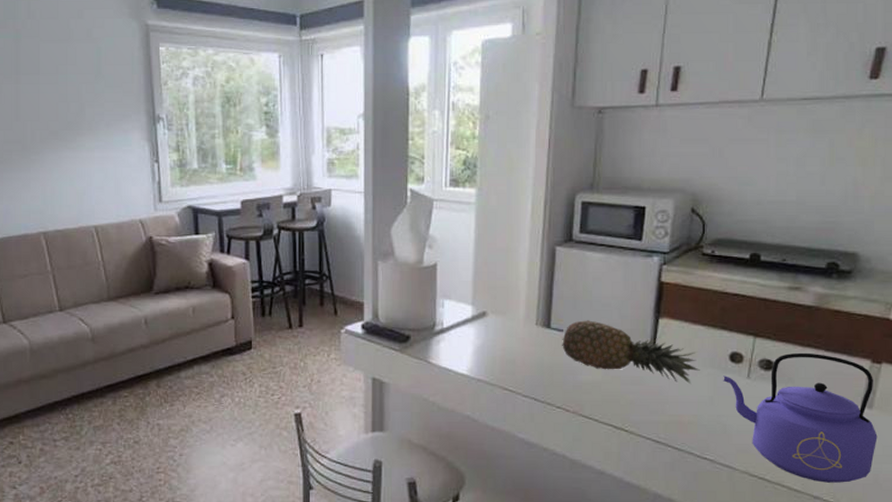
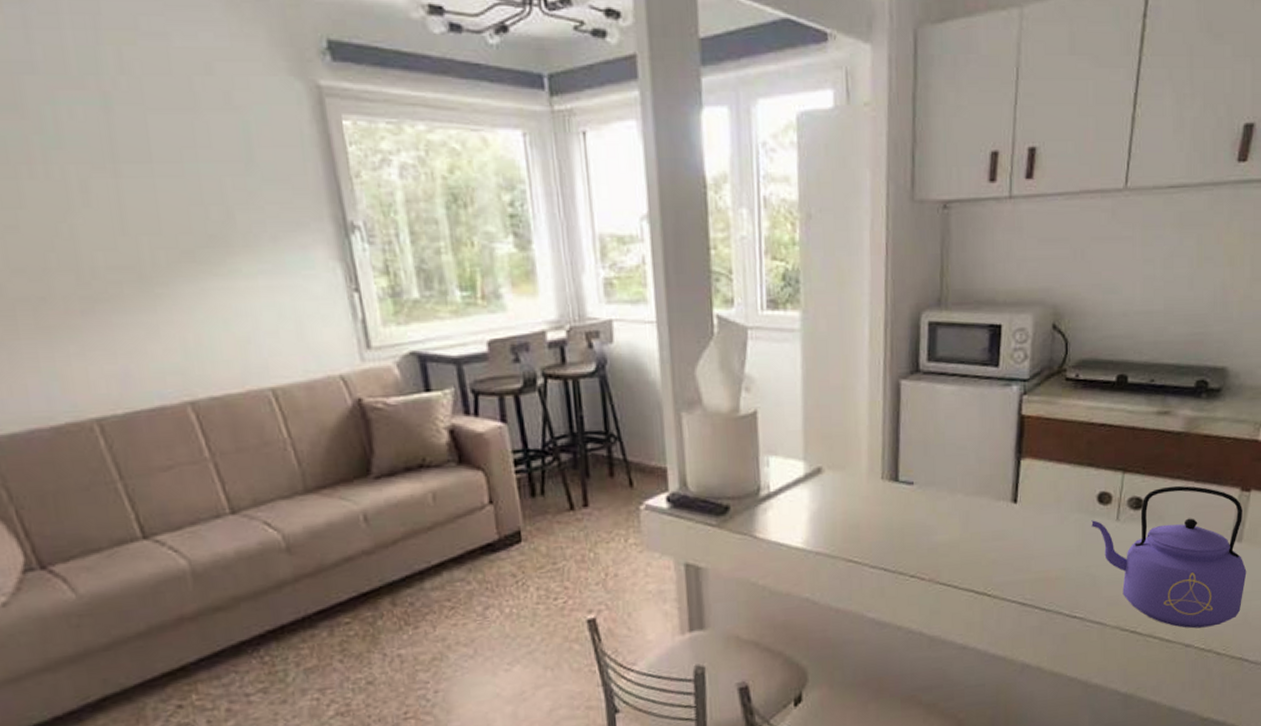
fruit: present [561,320,700,384] -> none [912,468,1067,533]

